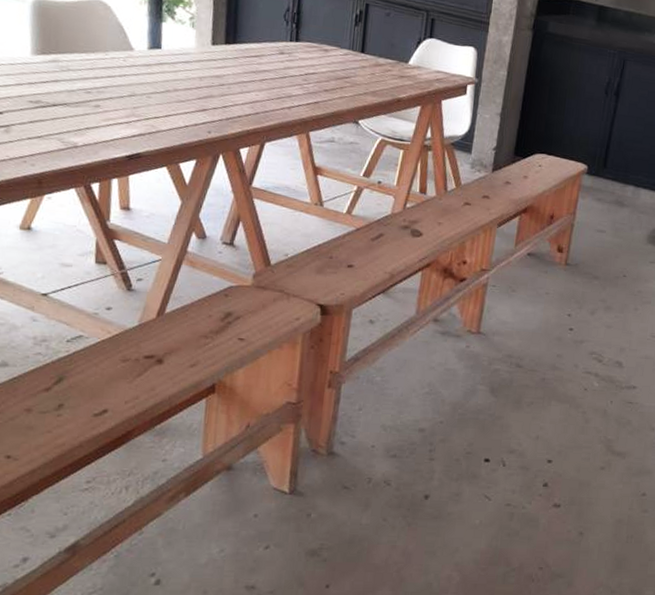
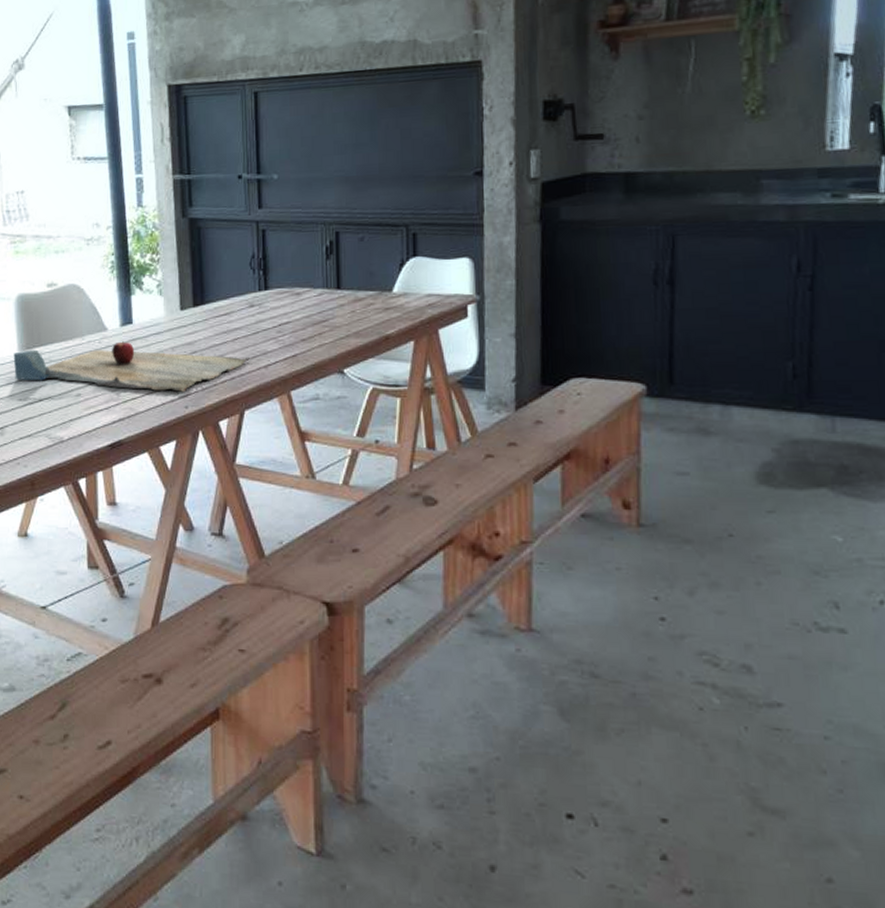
cutting board: none [25,54,275,119] -> present [13,341,250,393]

